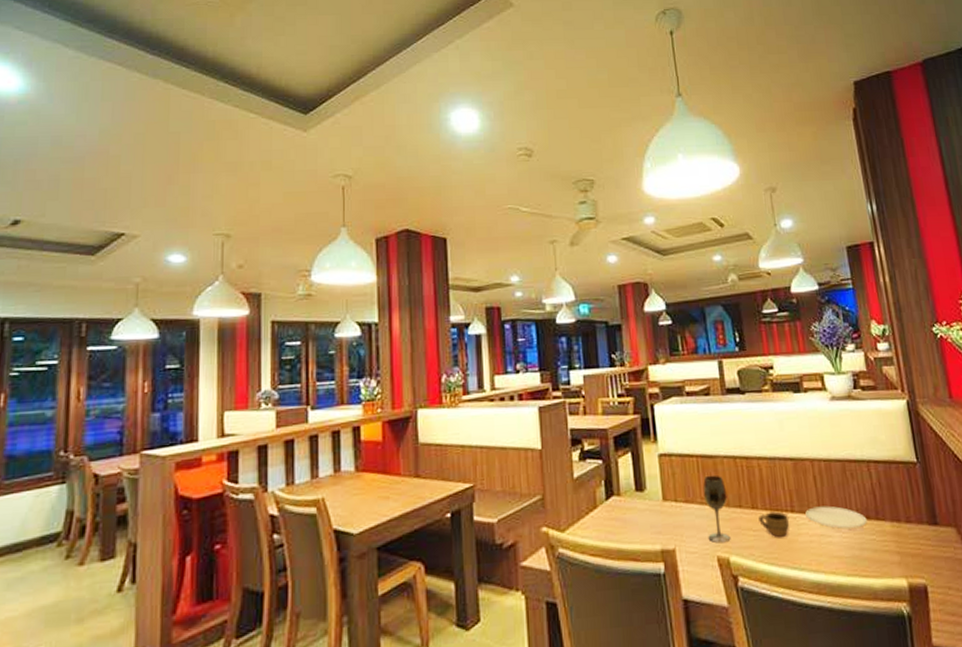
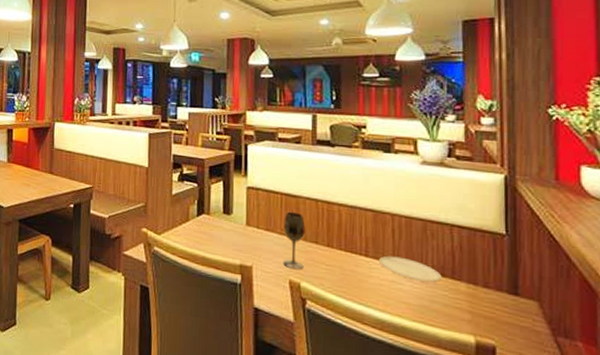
cup: present [758,511,790,538] -> none [332,252,363,277]

